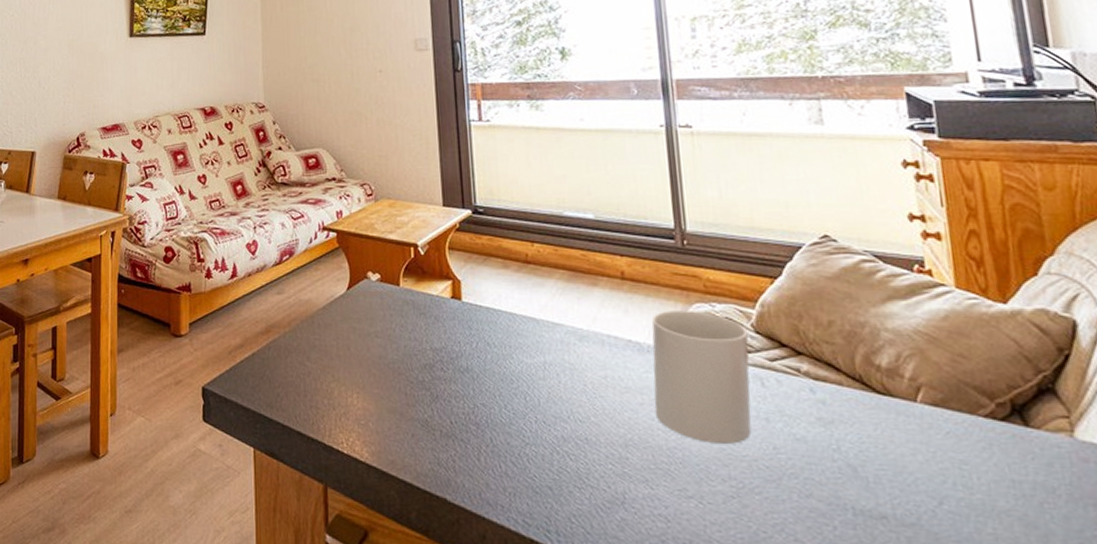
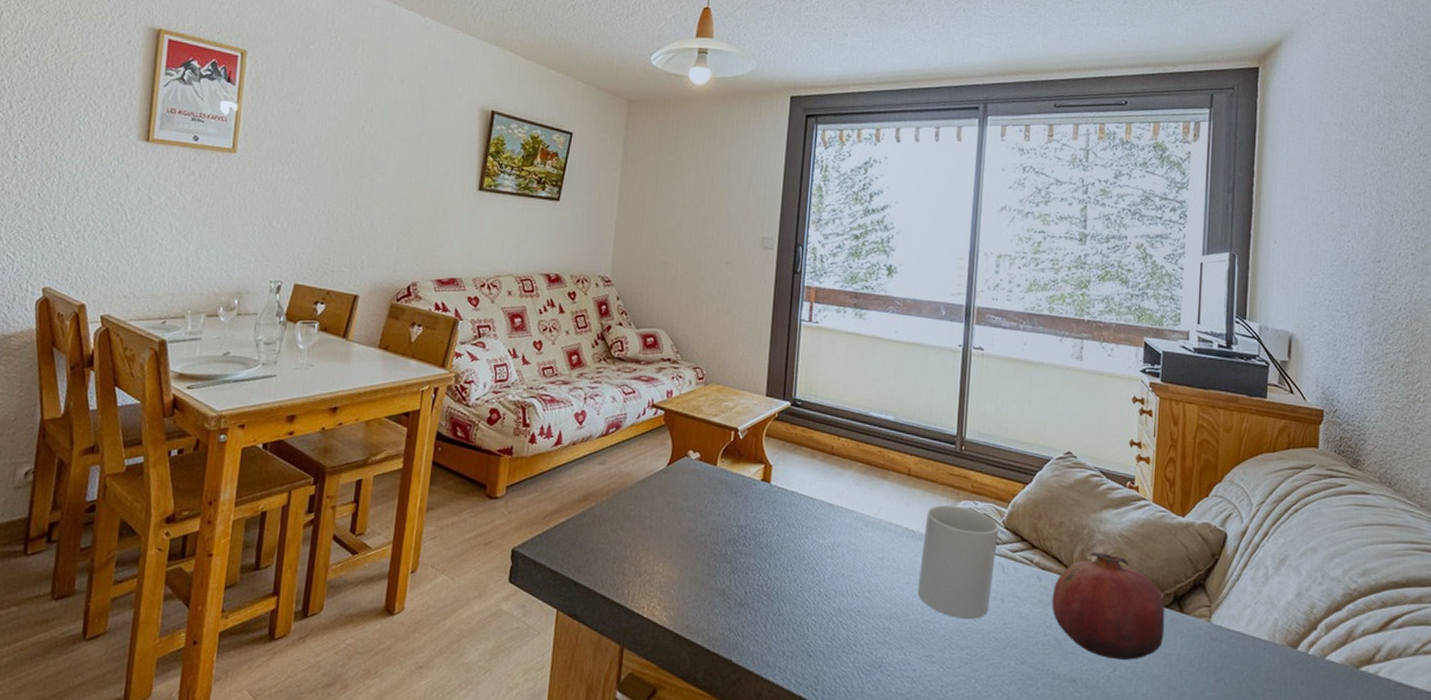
fruit: none [834,354,1007,491] -> present [1052,551,1165,661]

